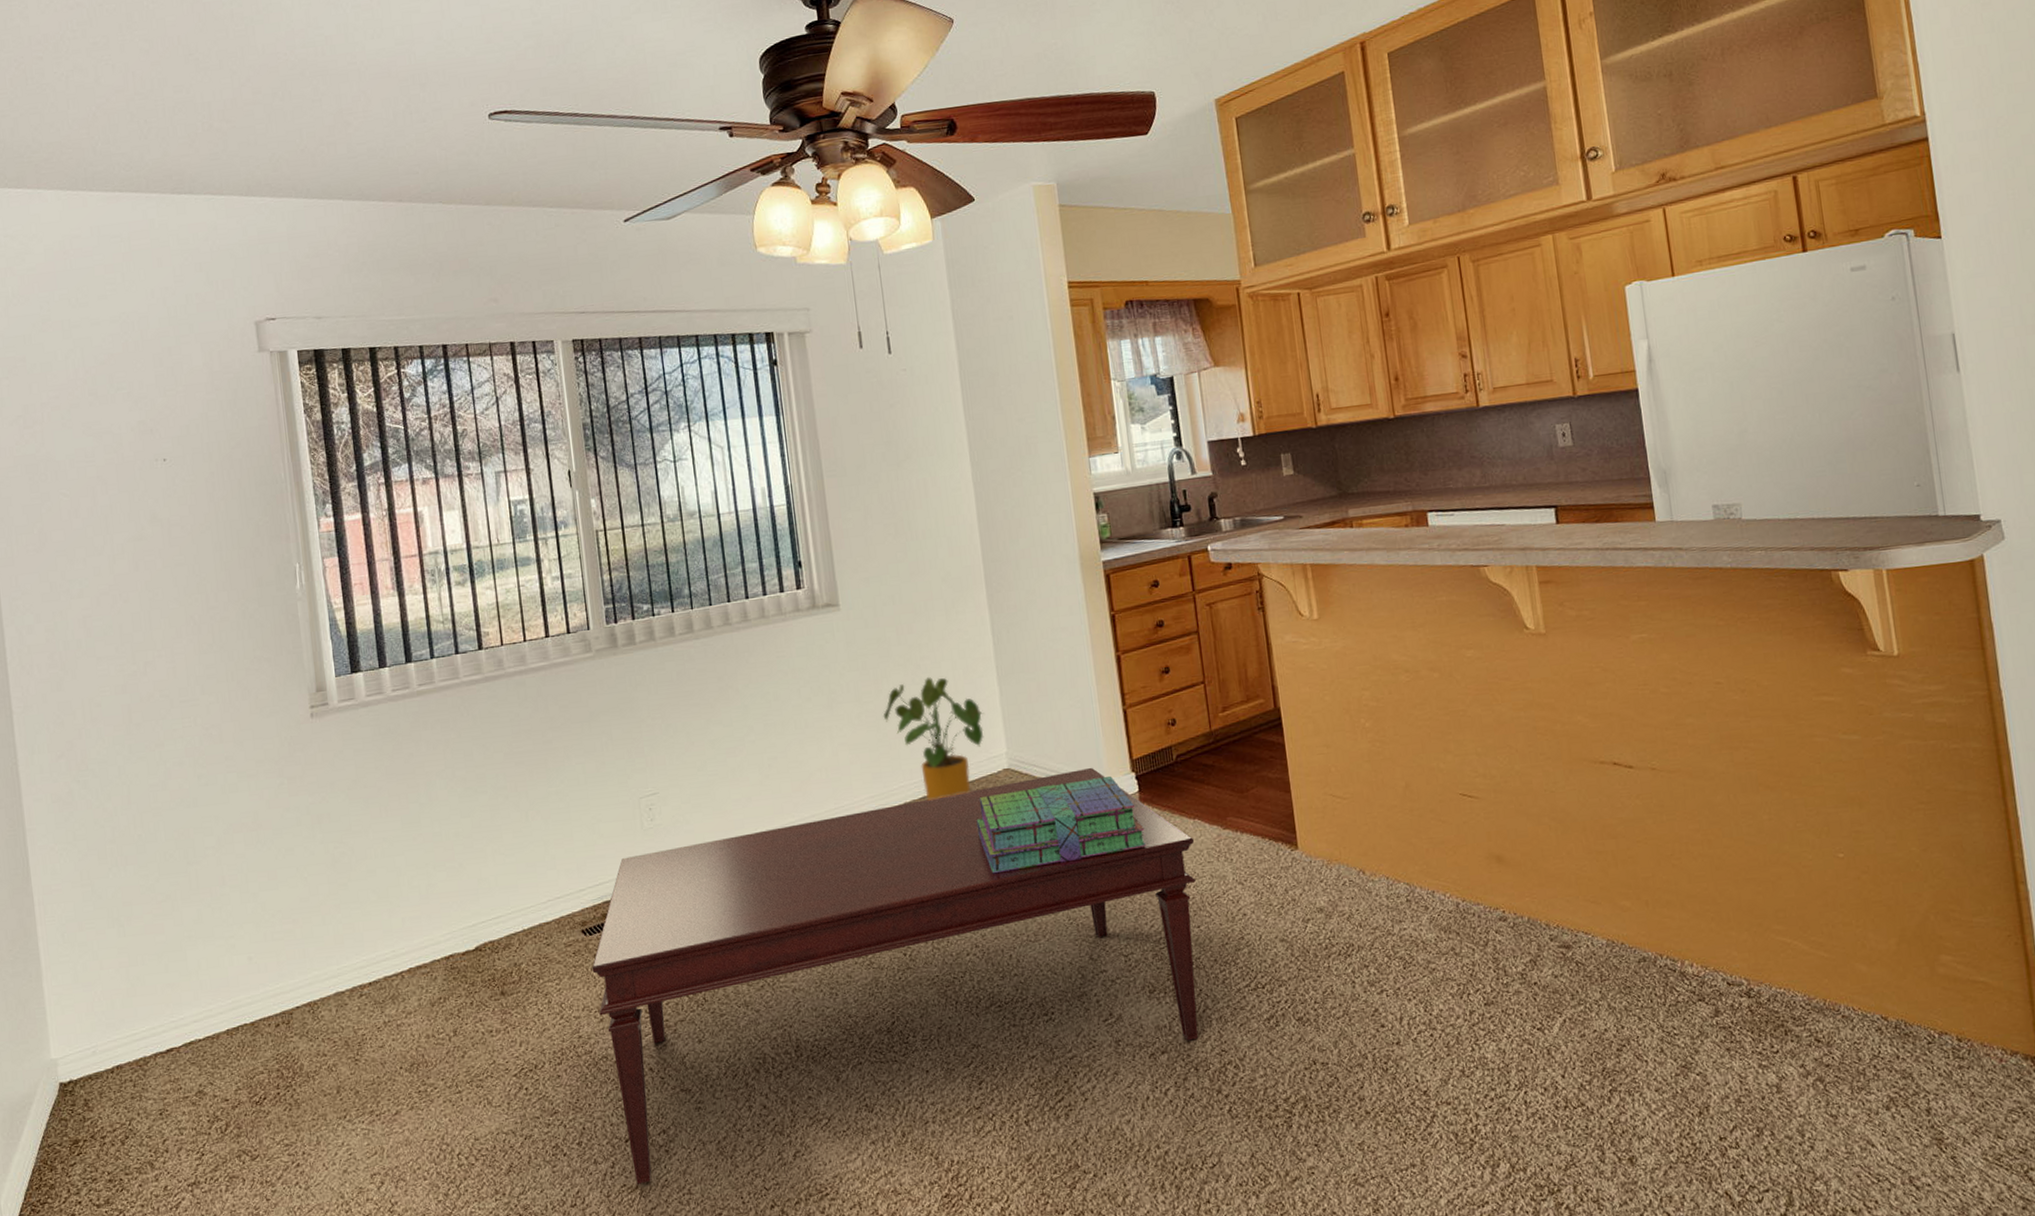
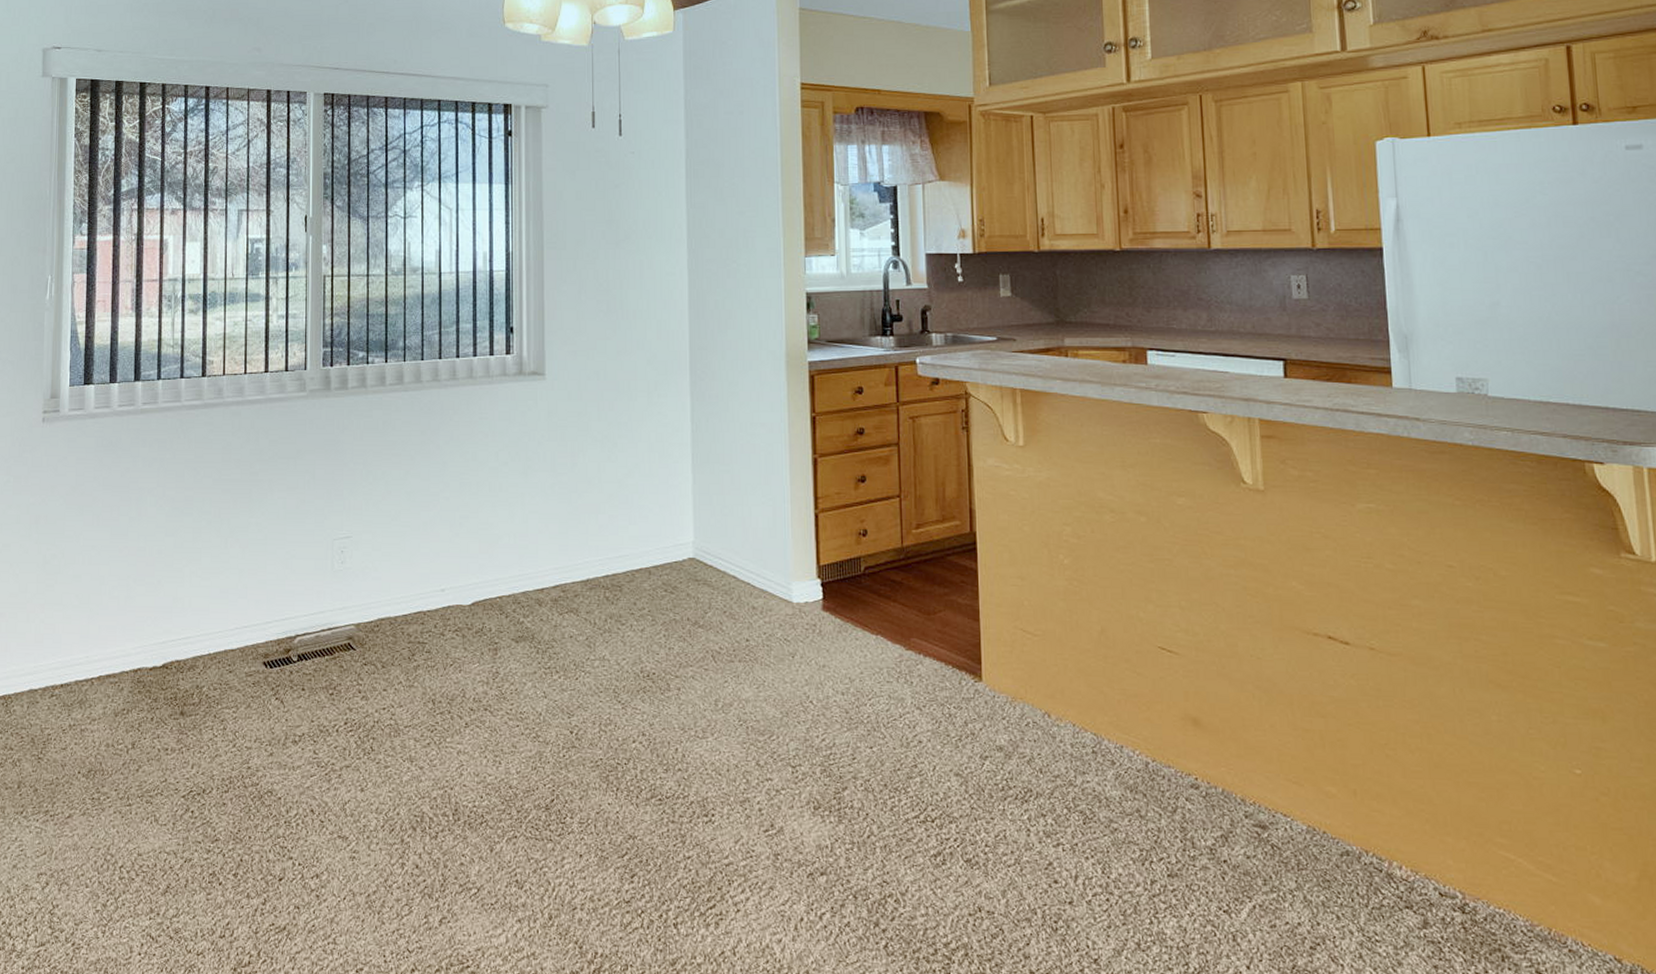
coffee table: present [592,767,1199,1184] -> none [268,567,875,926]
house plant: present [883,677,984,801] -> none [575,456,675,580]
stack of books: present [976,776,1147,874] -> none [656,579,826,663]

